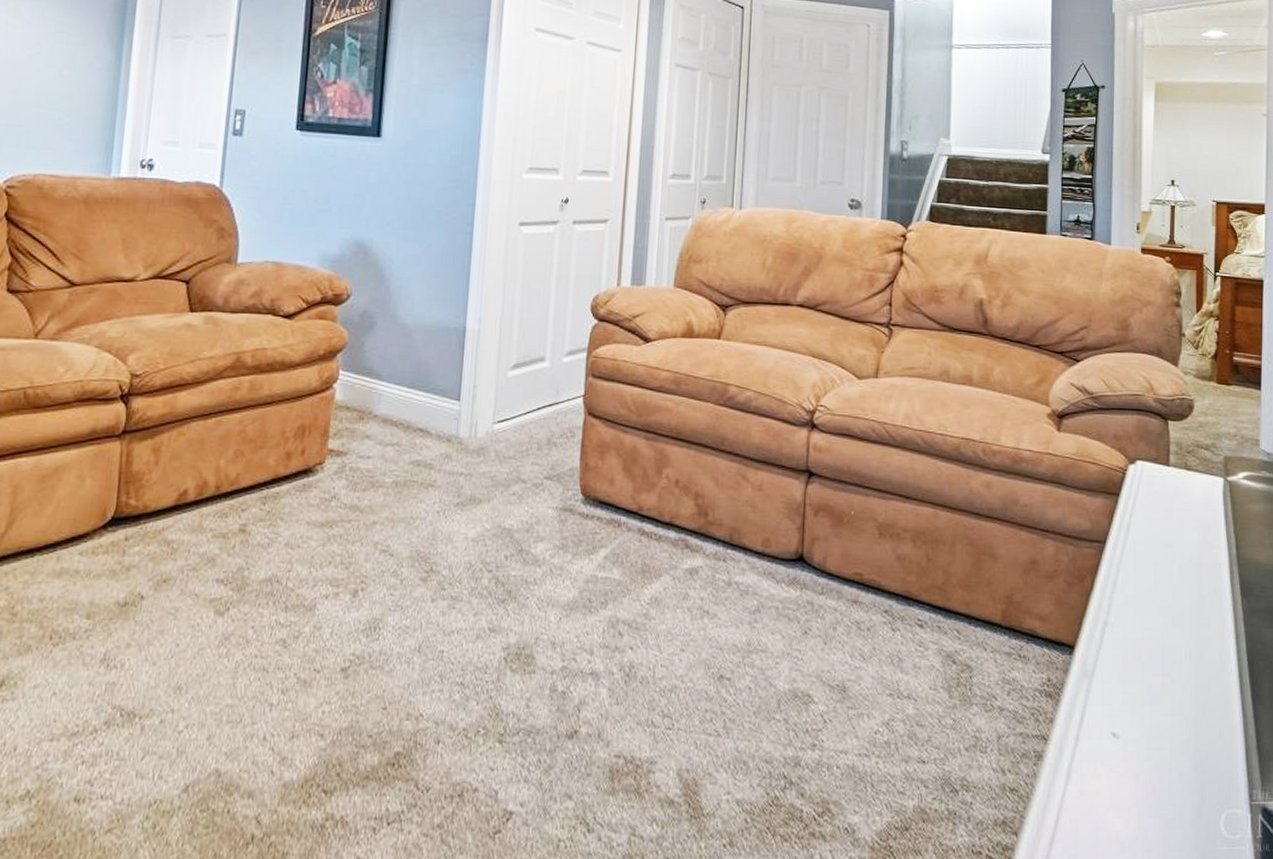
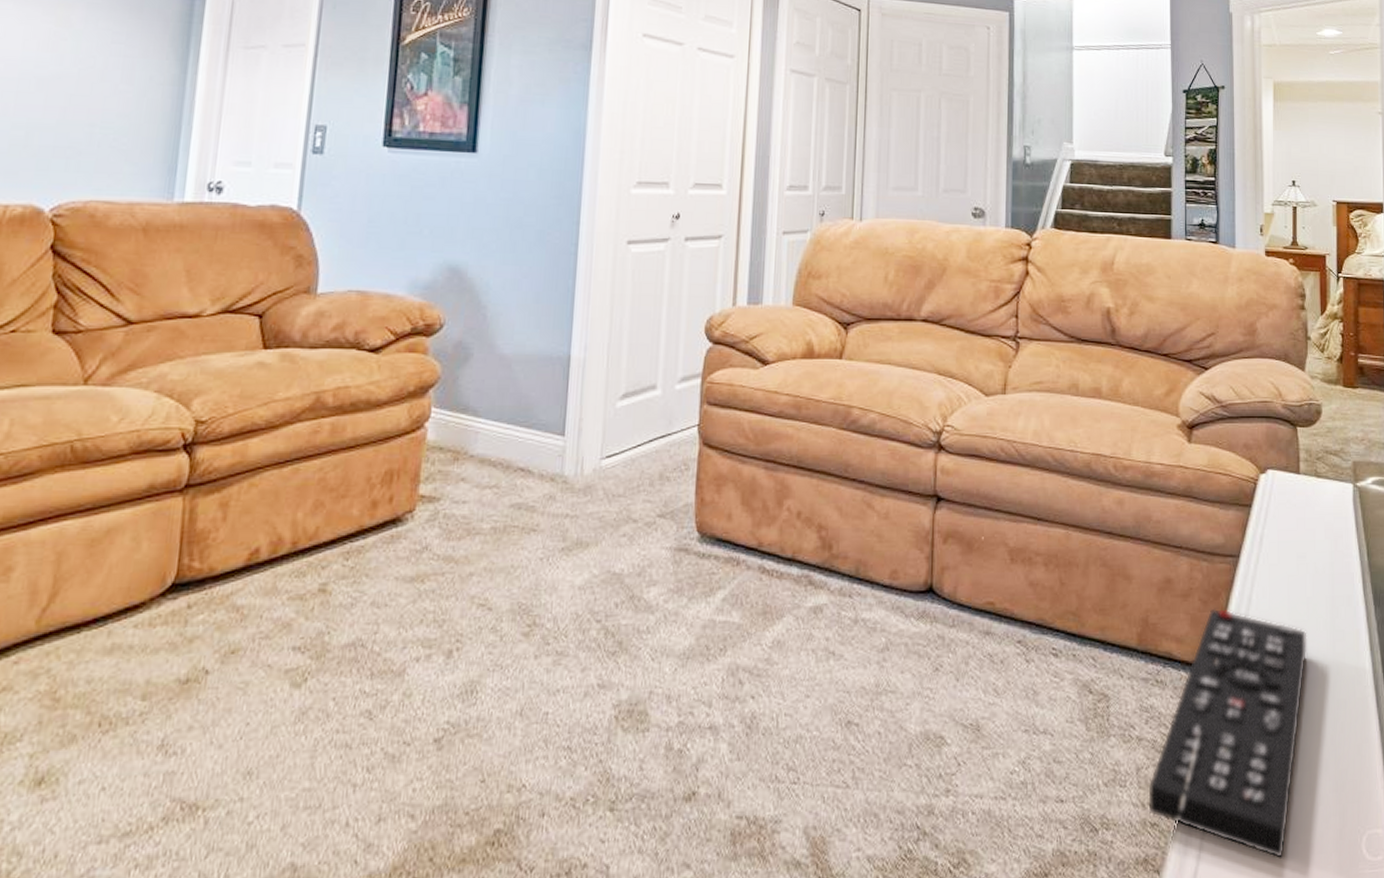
remote control: none [1007,590,1172,830] -> present [1147,608,1308,858]

